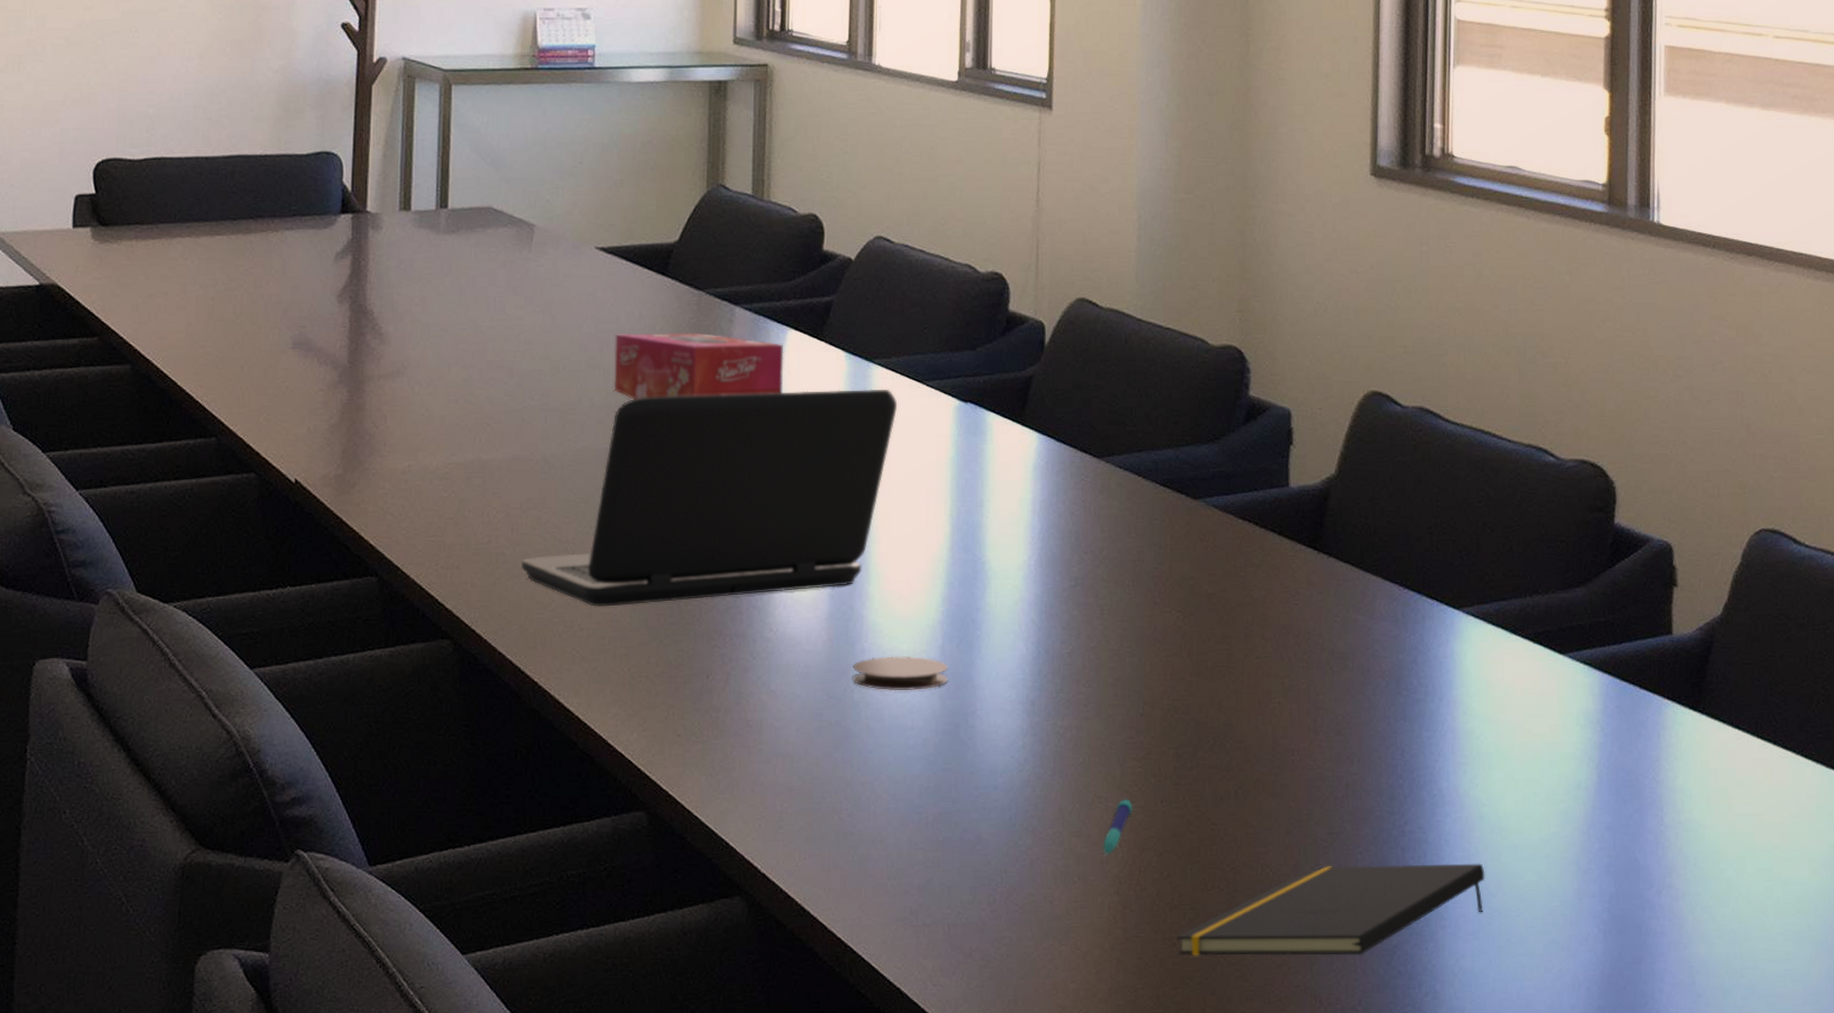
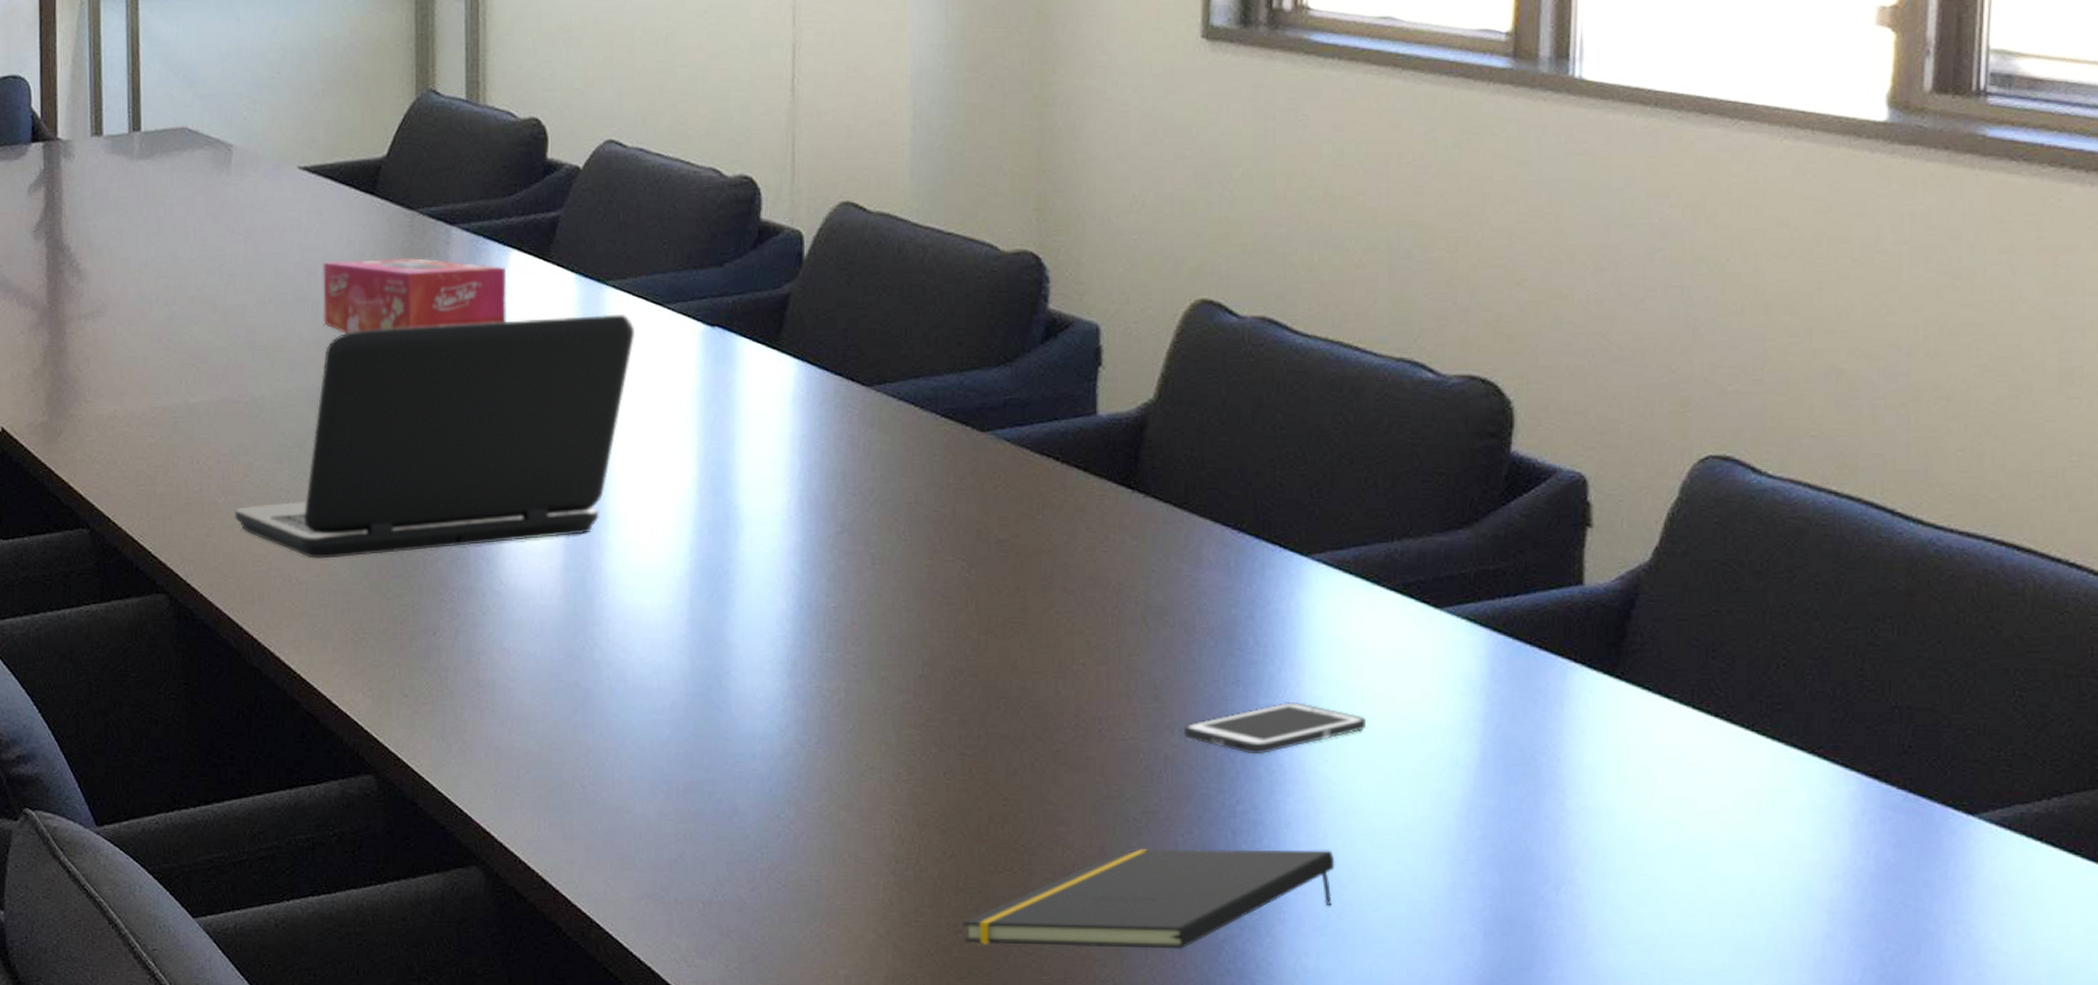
coaster: present [853,655,948,691] -> none [592,610,698,650]
pen: present [1103,799,1133,856] -> none [877,770,911,832]
cell phone: none [1361,735,1507,781] -> present [1183,702,1366,755]

